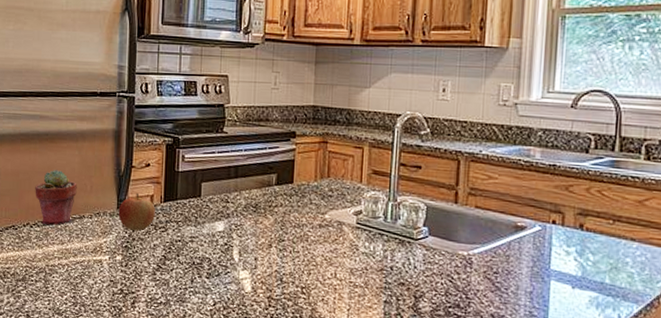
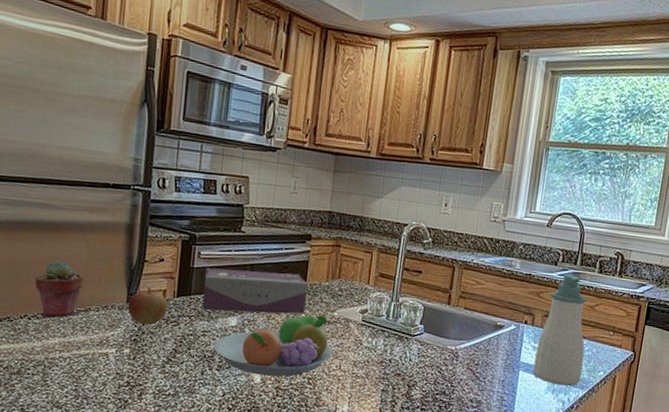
tissue box: none [189,171,295,218] -> present [202,267,308,315]
fruit bowl: none [203,217,327,286] -> present [214,314,333,377]
soap bottle: none [568,163,636,300] -> present [533,274,587,387]

